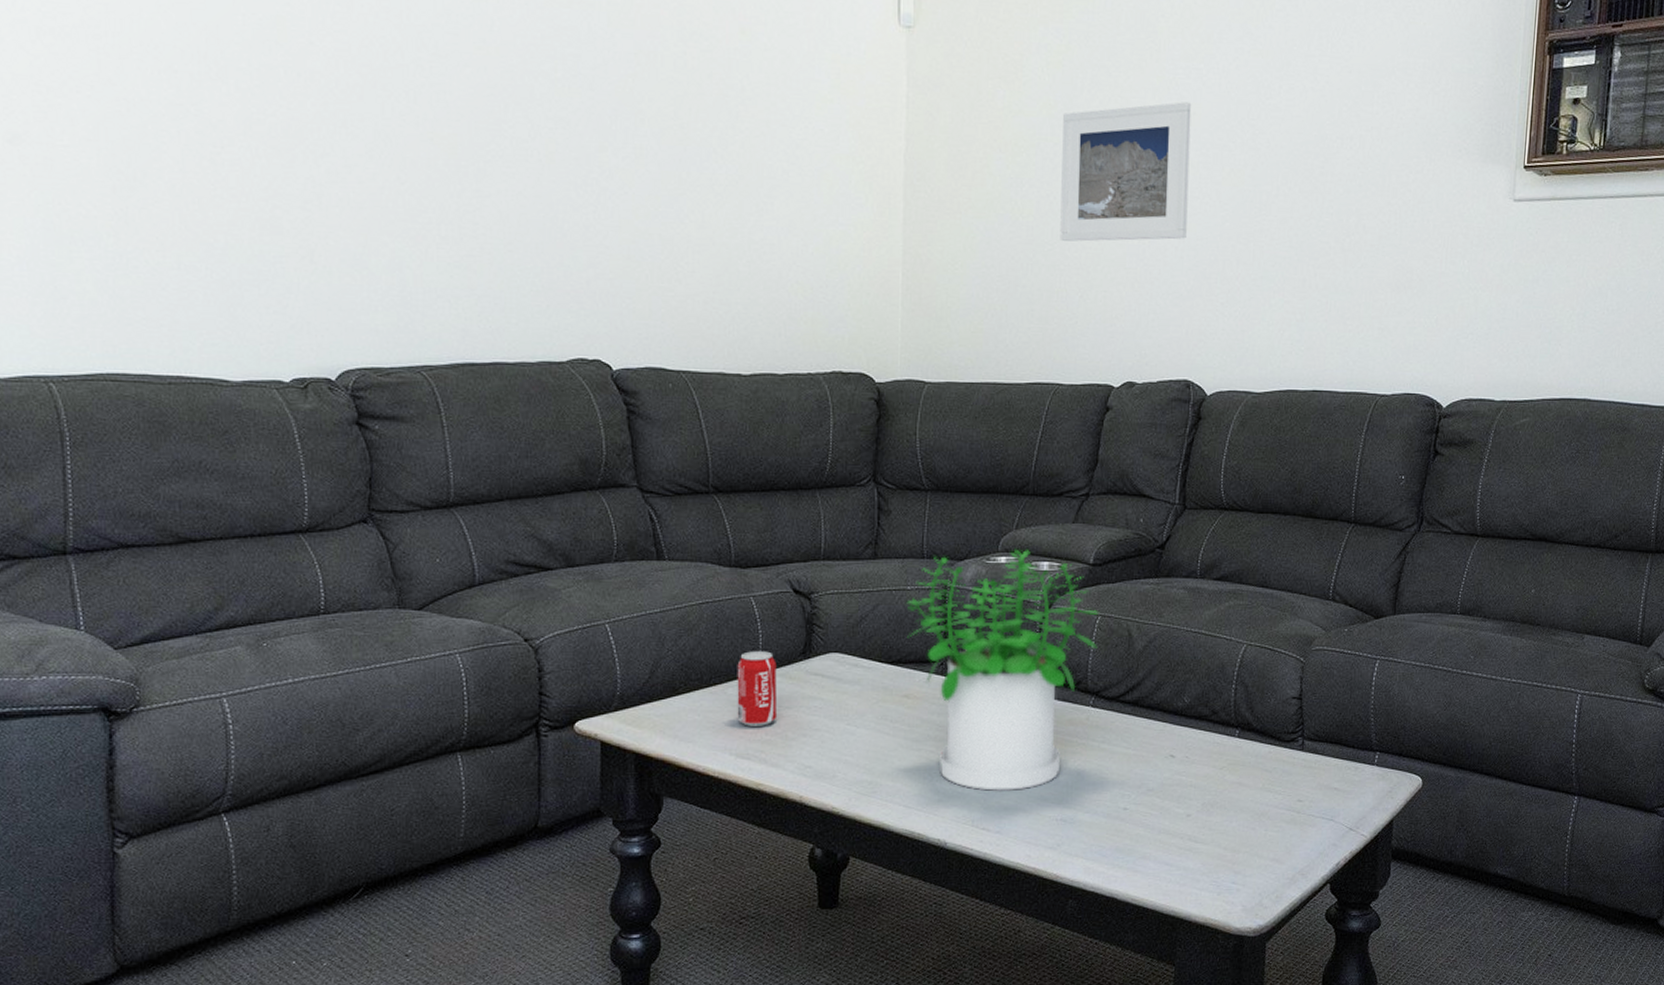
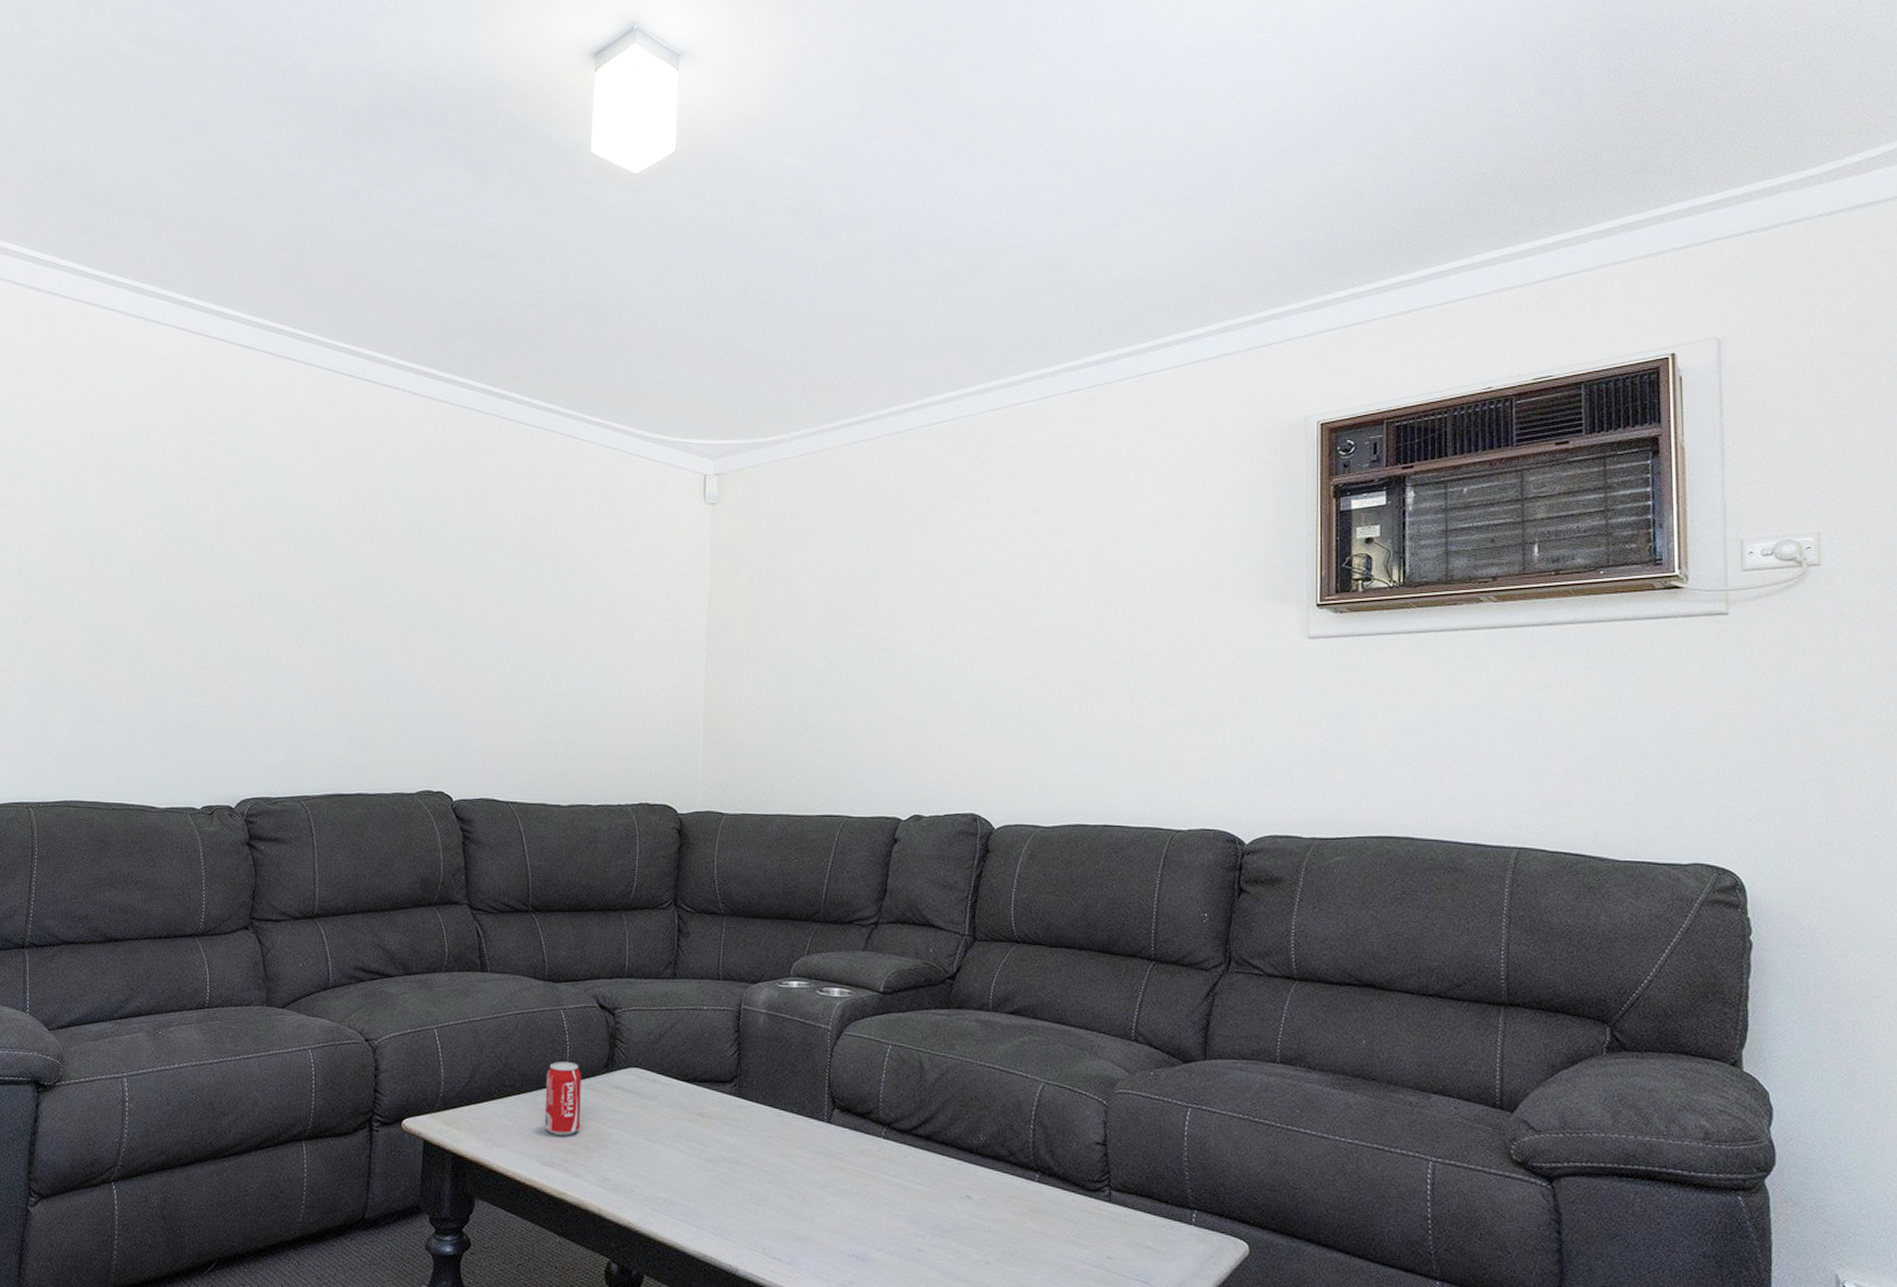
potted plant: present [906,549,1100,791] -> none [702,974,891,1220]
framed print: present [1060,102,1192,242] -> none [848,557,972,685]

